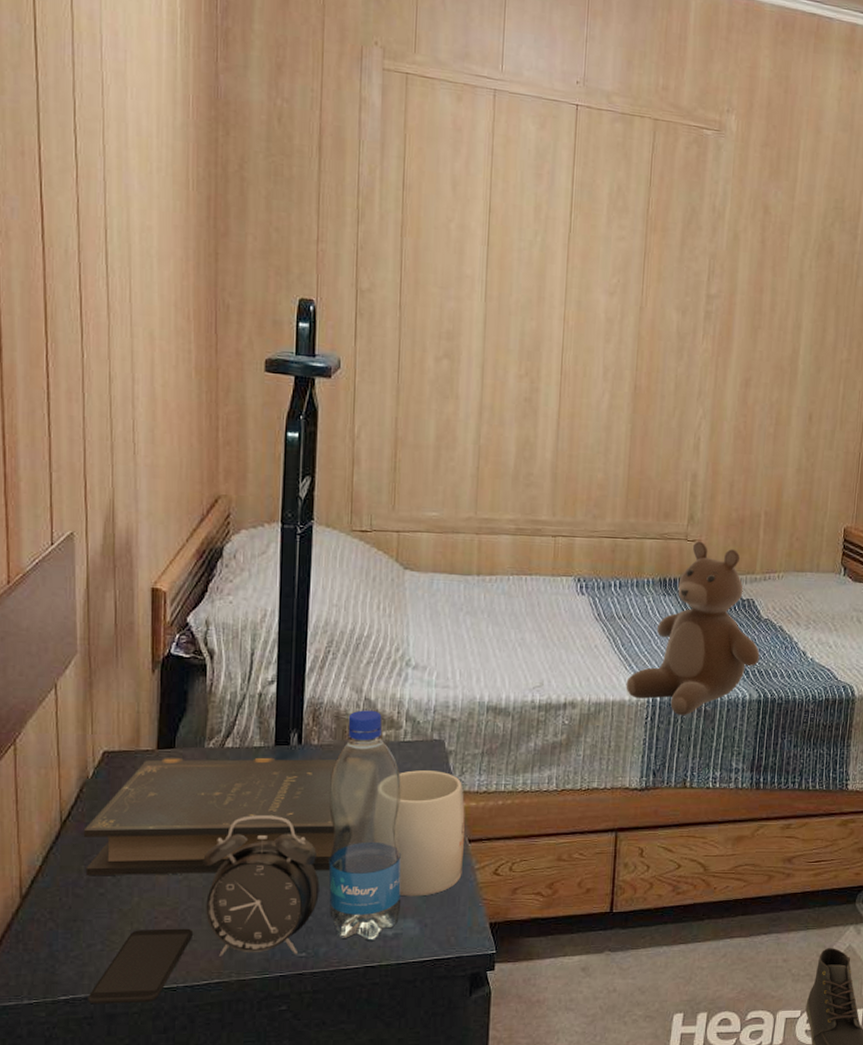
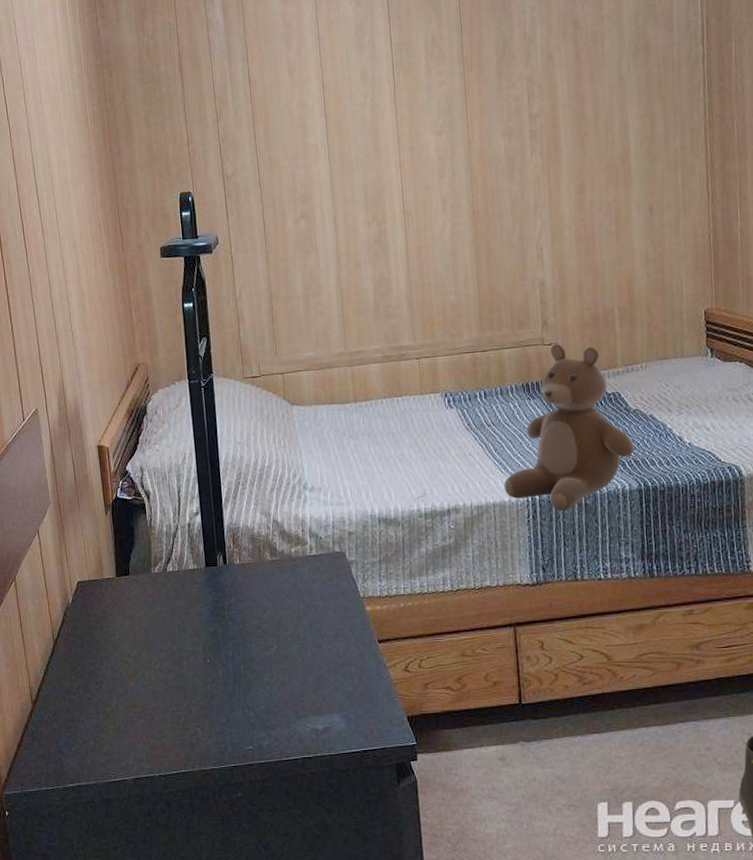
book: present [83,757,337,876] -> none [70,576,263,685]
mobile phone: present [87,928,194,1005] -> none [88,726,162,791]
alarm clock: present [203,815,320,956] -> none [161,627,257,750]
bottle: present [328,710,402,943] -> none [252,530,327,736]
mug: present [395,770,466,897] -> none [310,579,376,694]

